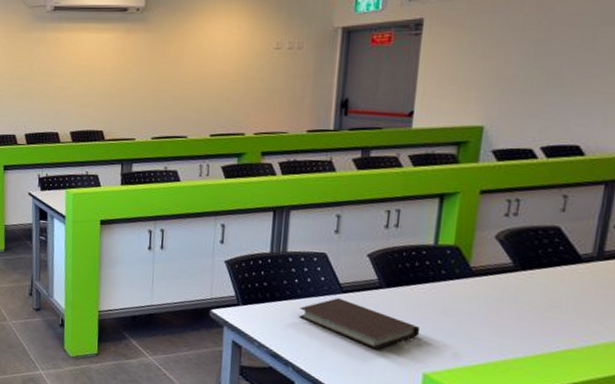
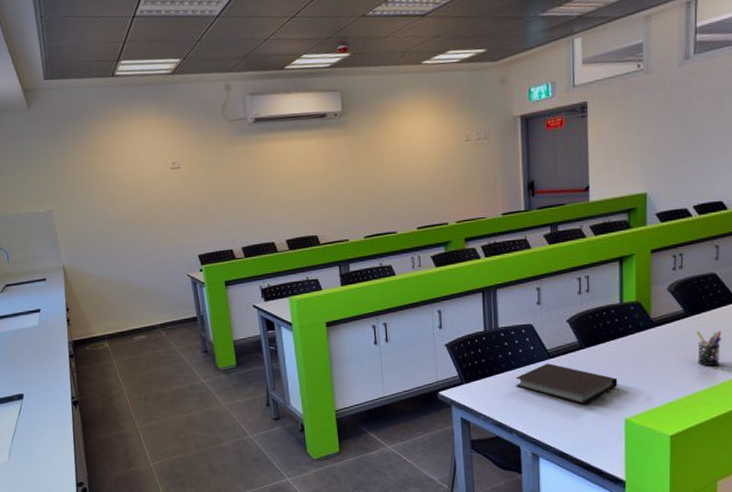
pen holder: none [522,289,558,333] -> present [696,330,721,367]

